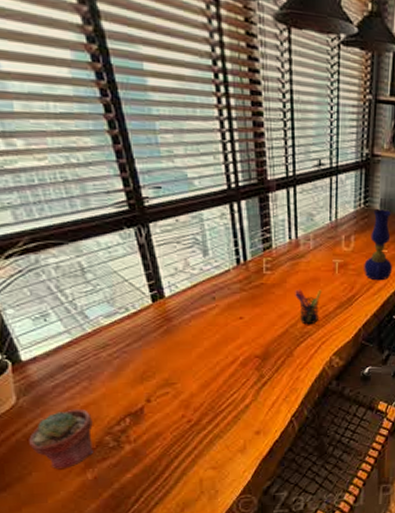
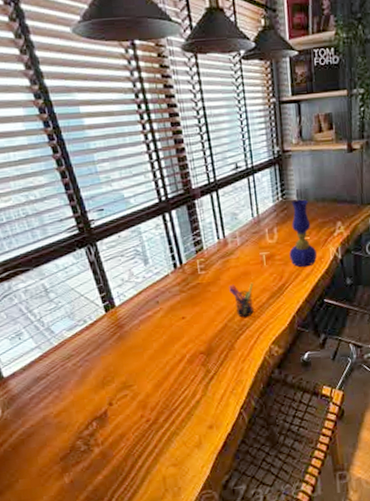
potted succulent: present [29,408,93,470] -> none [14,417,68,476]

